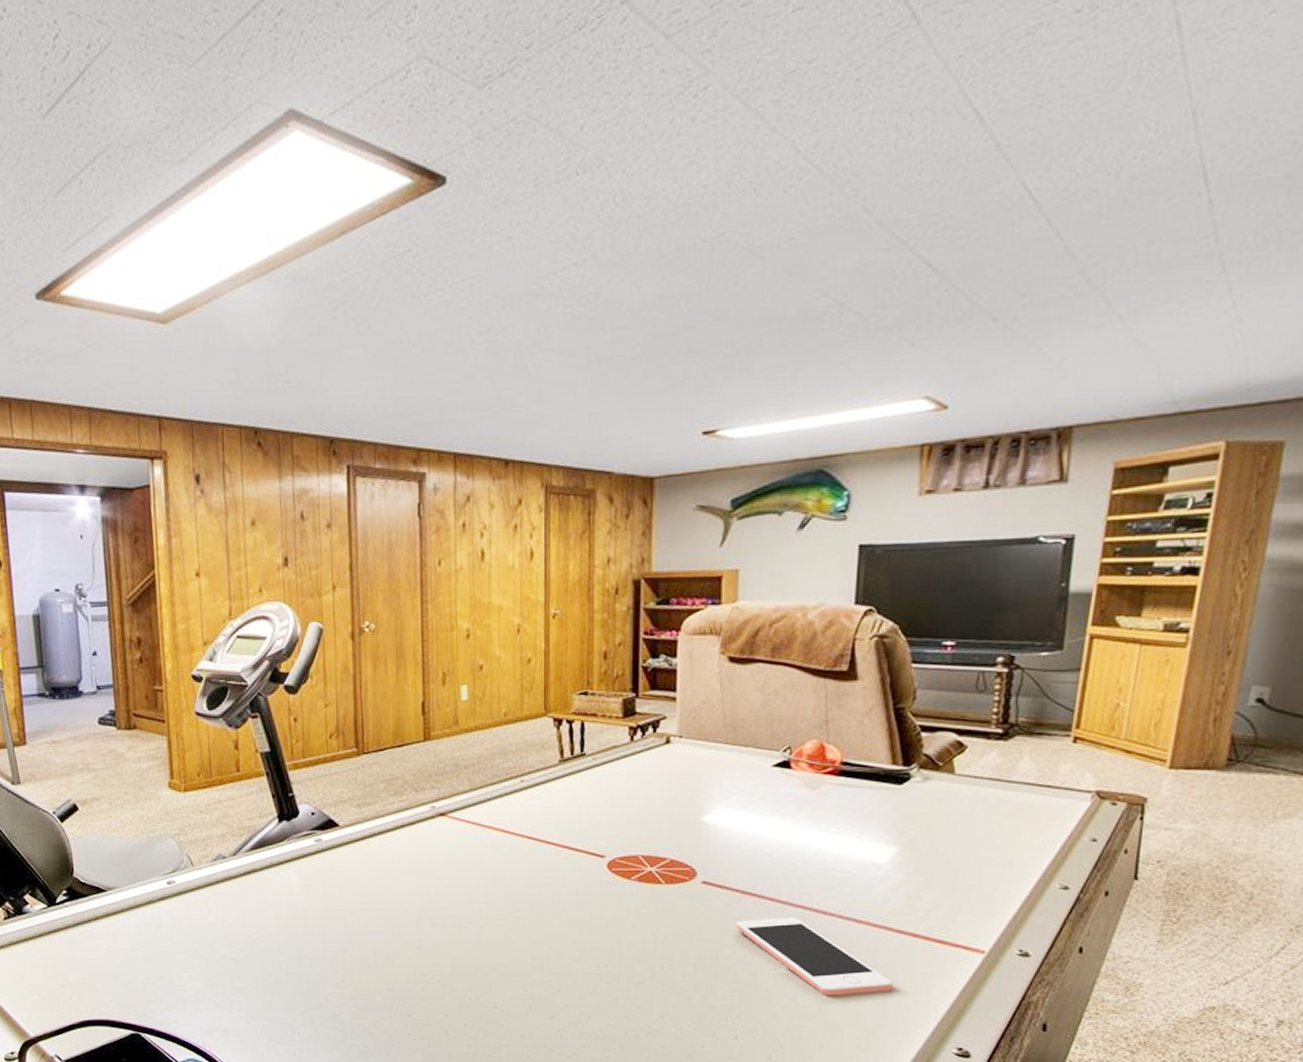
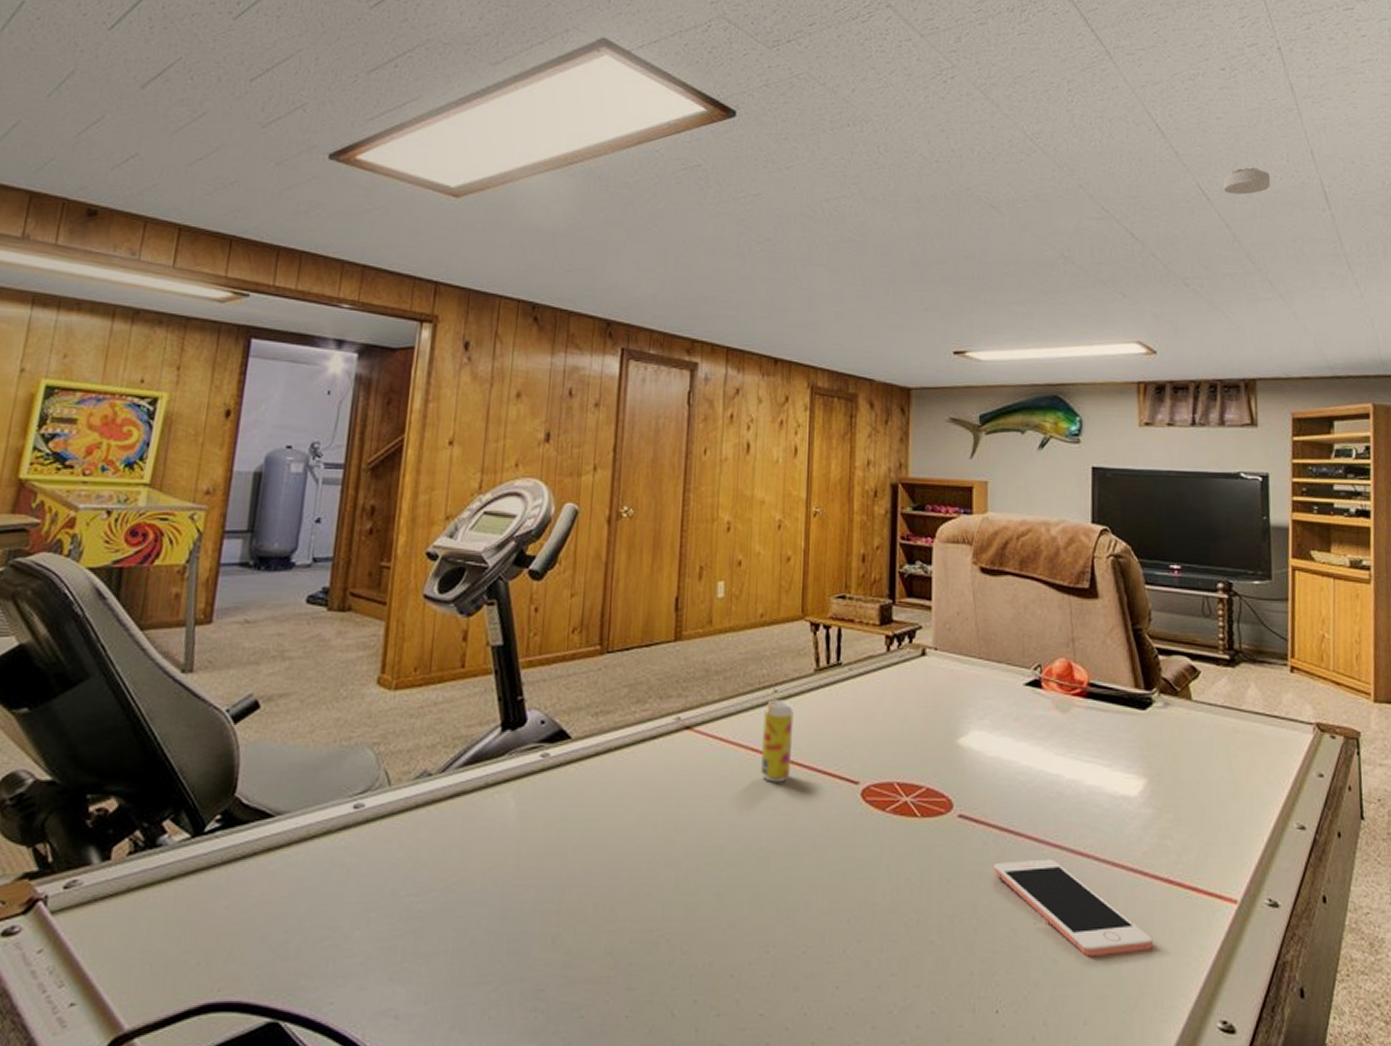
beverage can: none [511,788,541,858] -> present [760,699,794,782]
smoke detector: none [1058,148,1127,191] -> present [1223,167,1270,195]

